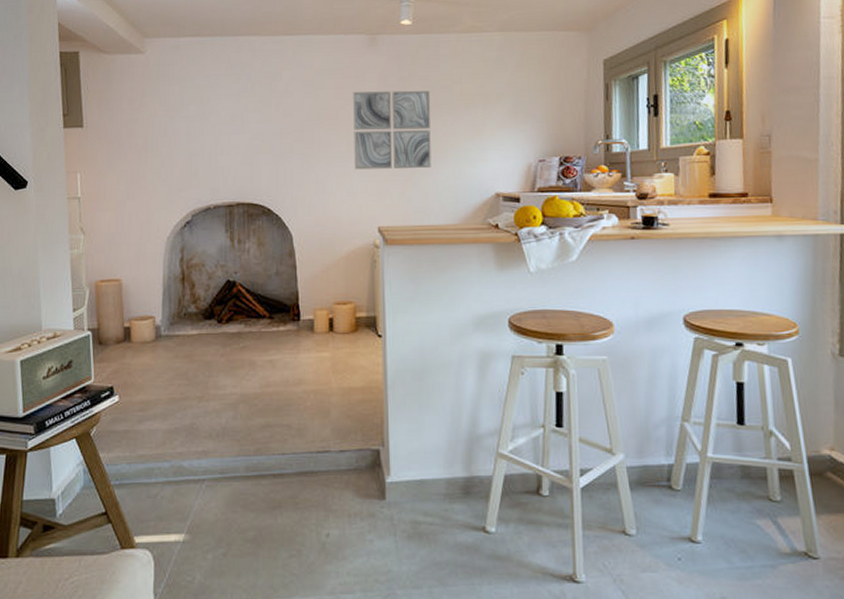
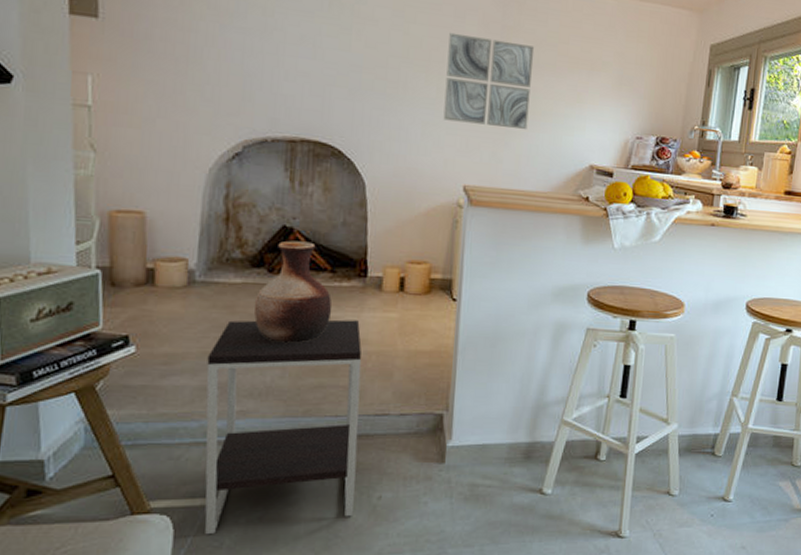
side table: none [174,361,306,570] -> present [204,319,362,535]
vase: none [208,293,273,386] -> present [253,241,333,343]

